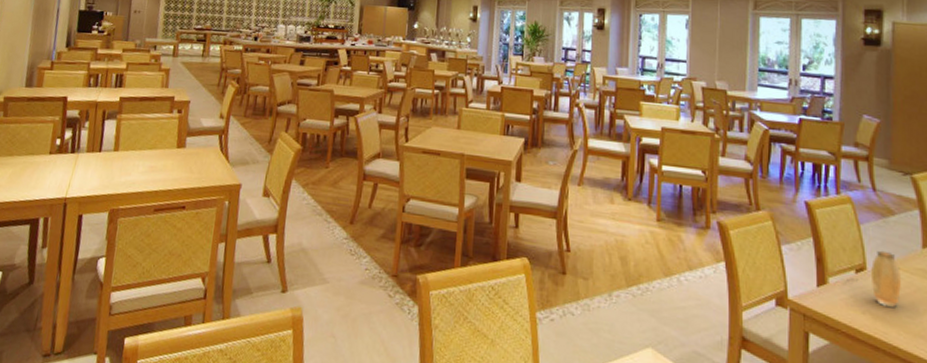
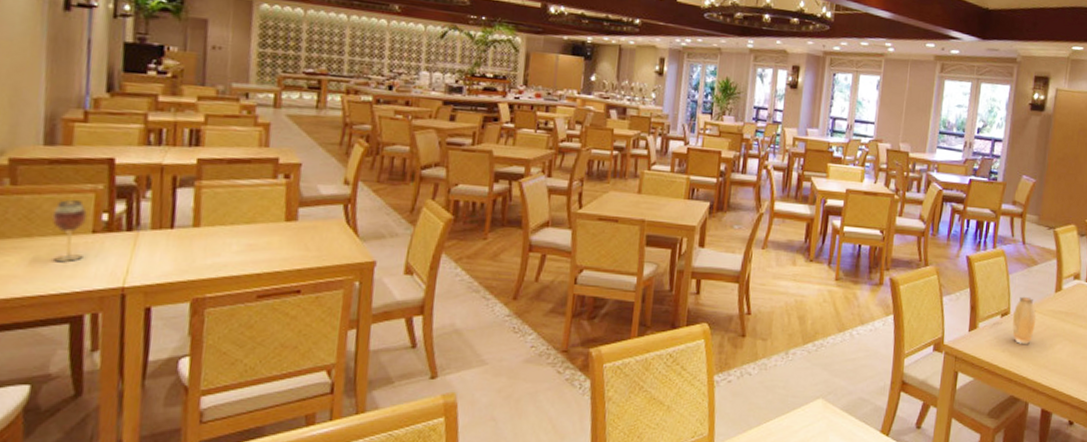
wineglass: none [25,128,48,177] -> present [52,200,87,263]

